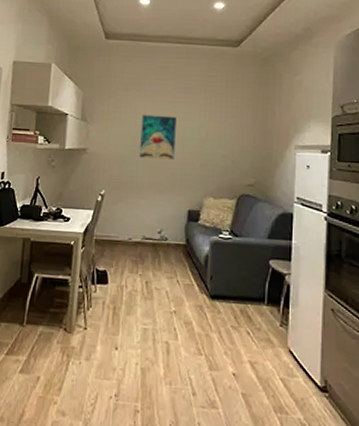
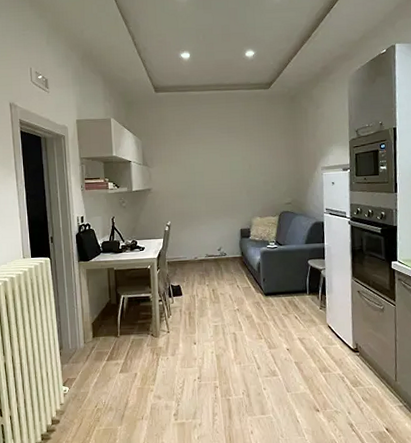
wall art: present [139,114,176,160] -> none [194,153,225,191]

